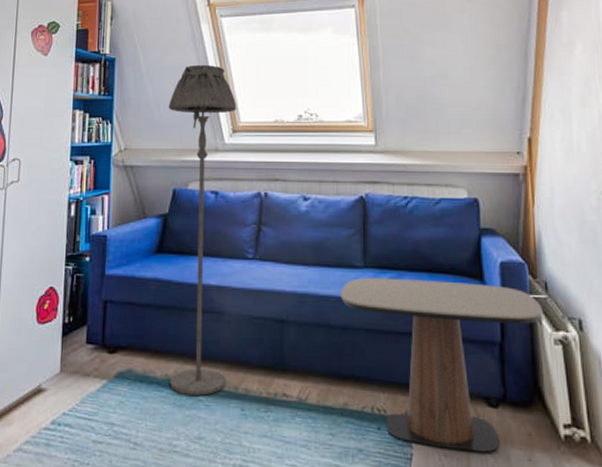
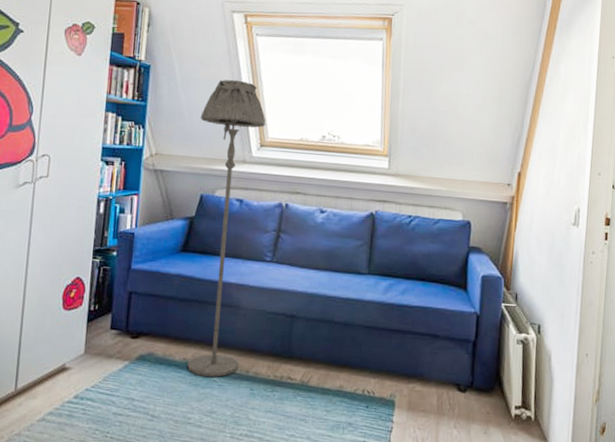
side table: present [340,277,543,453] -> none [345,282,511,427]

